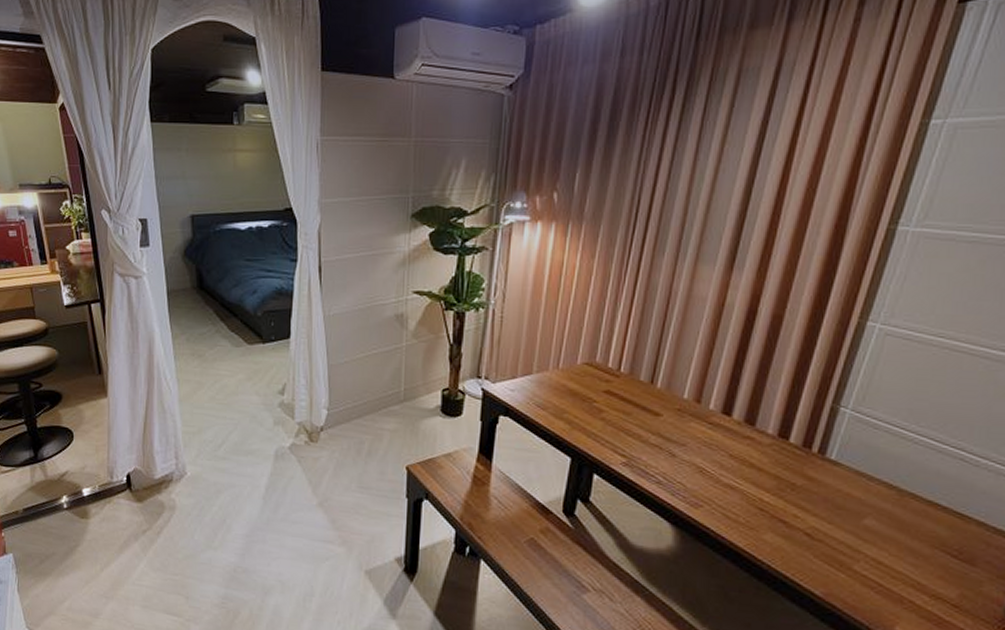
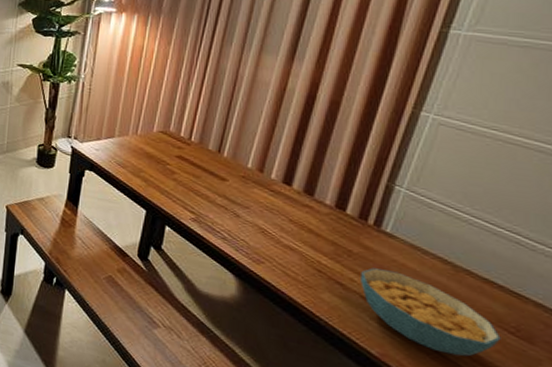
cereal bowl: none [804,500,944,587] -> present [360,267,501,357]

